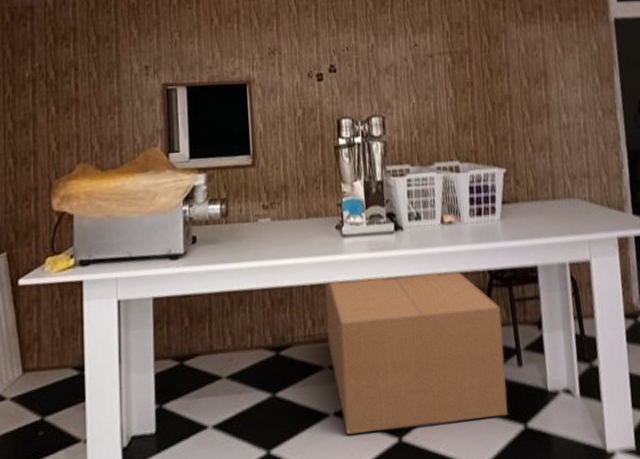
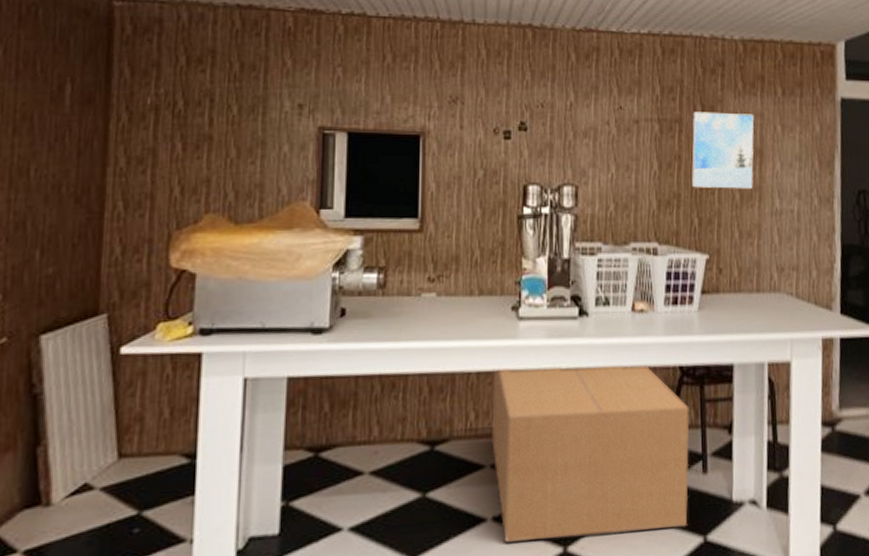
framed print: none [480,40,541,110] -> present [691,112,755,189]

